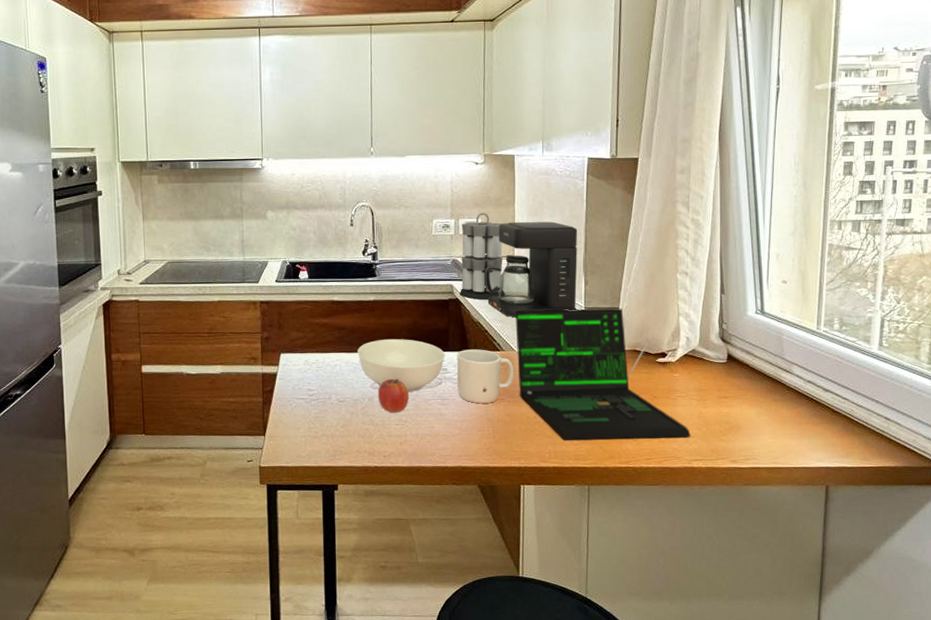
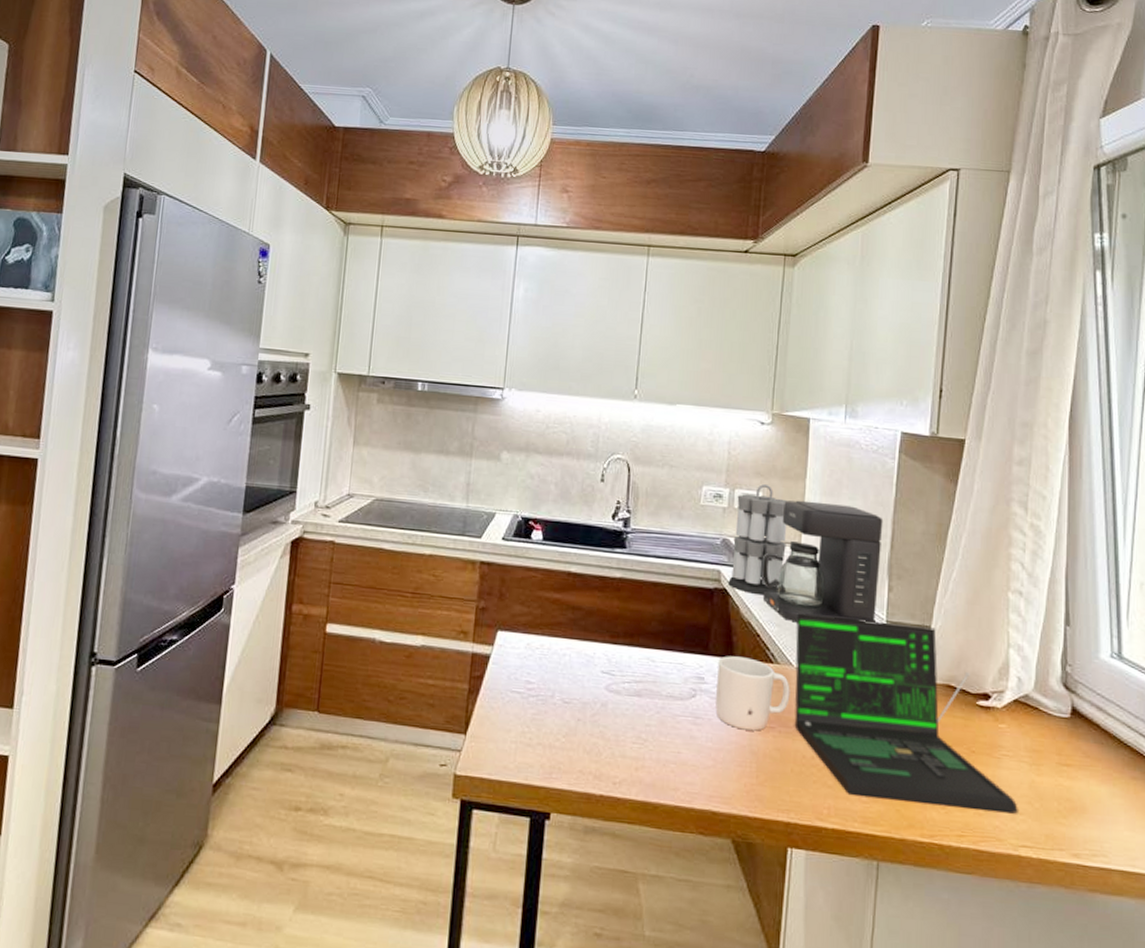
bowl: present [357,338,446,392] -> none [593,628,704,702]
fruit: present [377,379,410,413] -> none [613,681,654,728]

